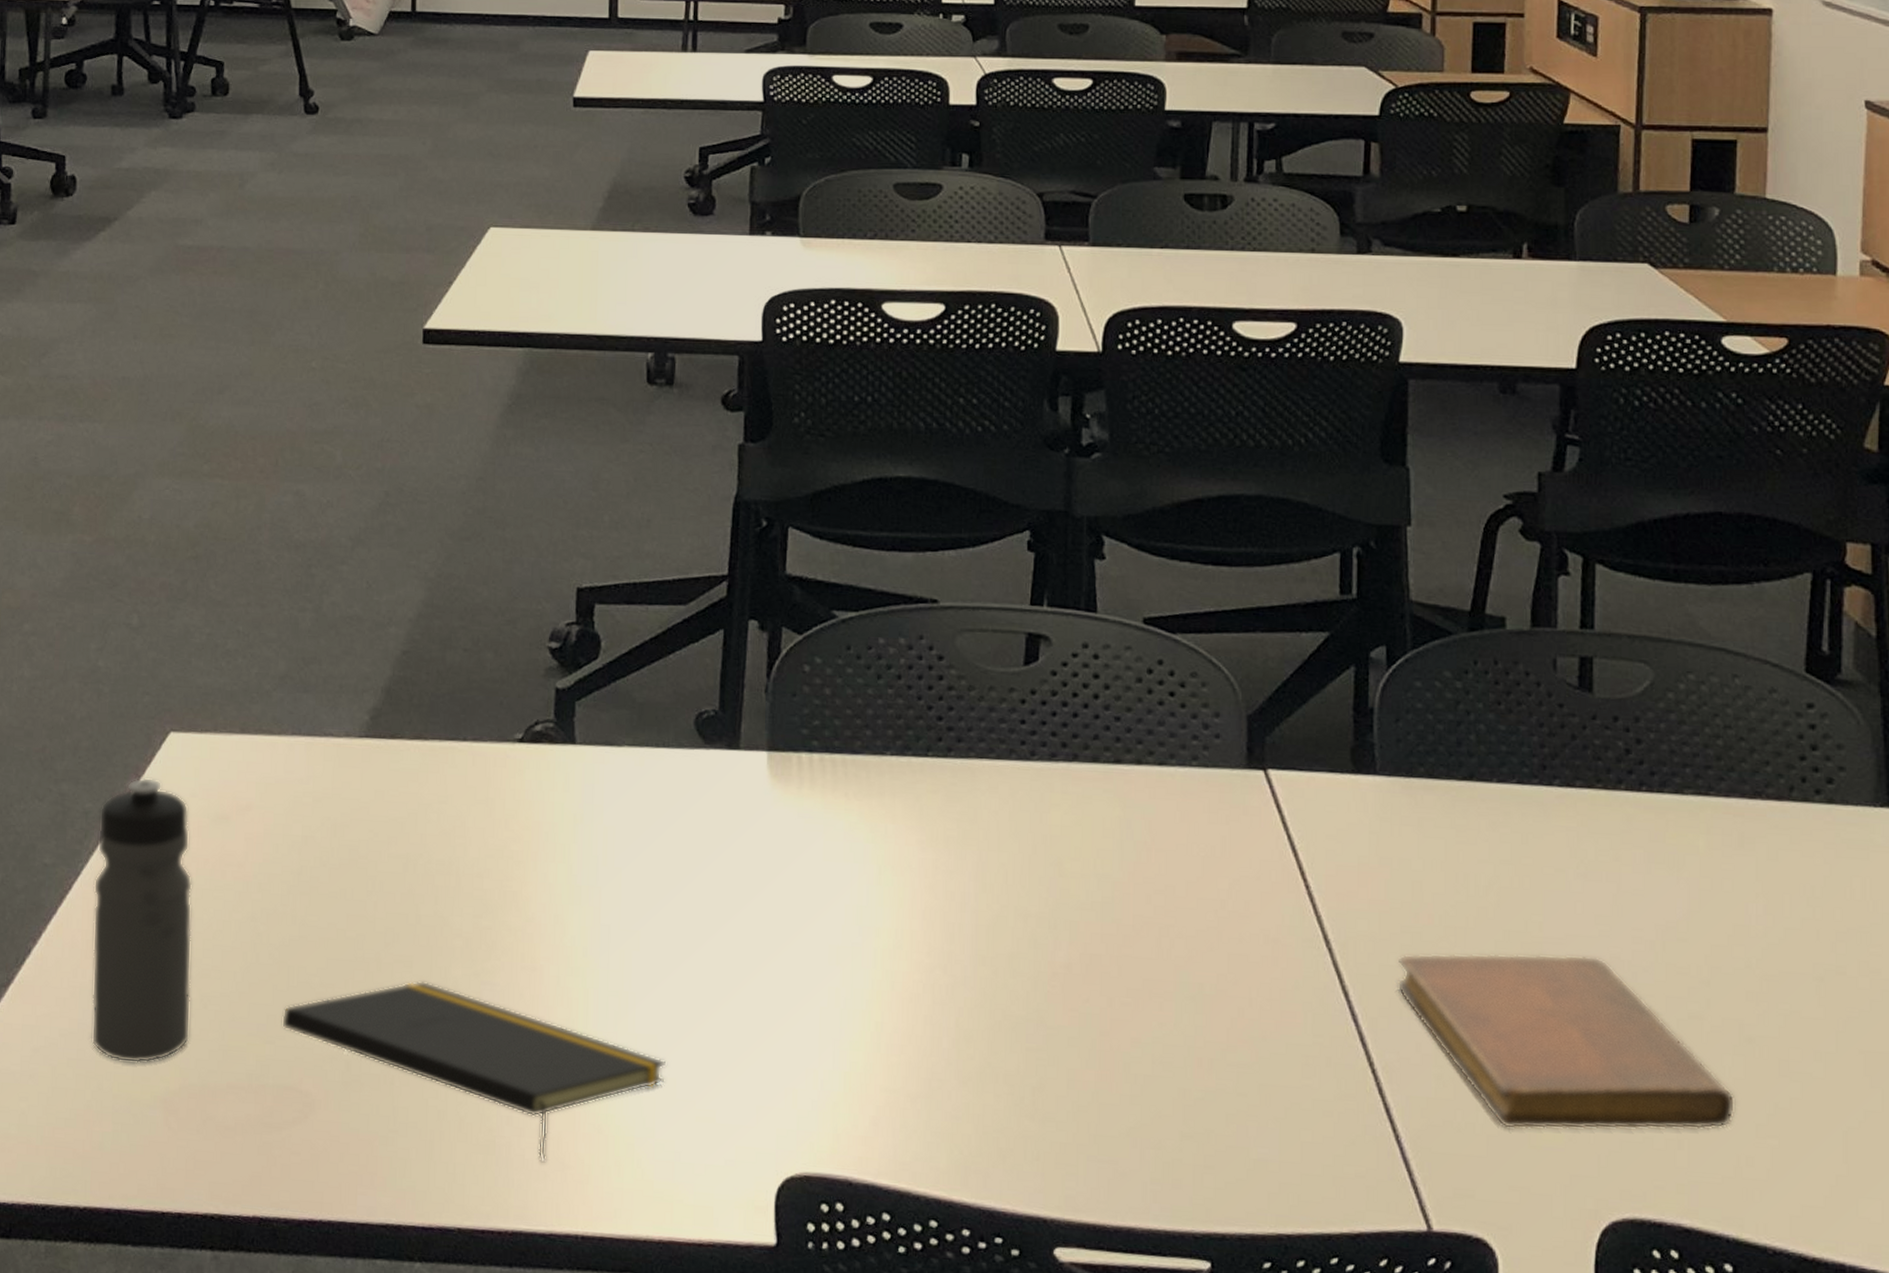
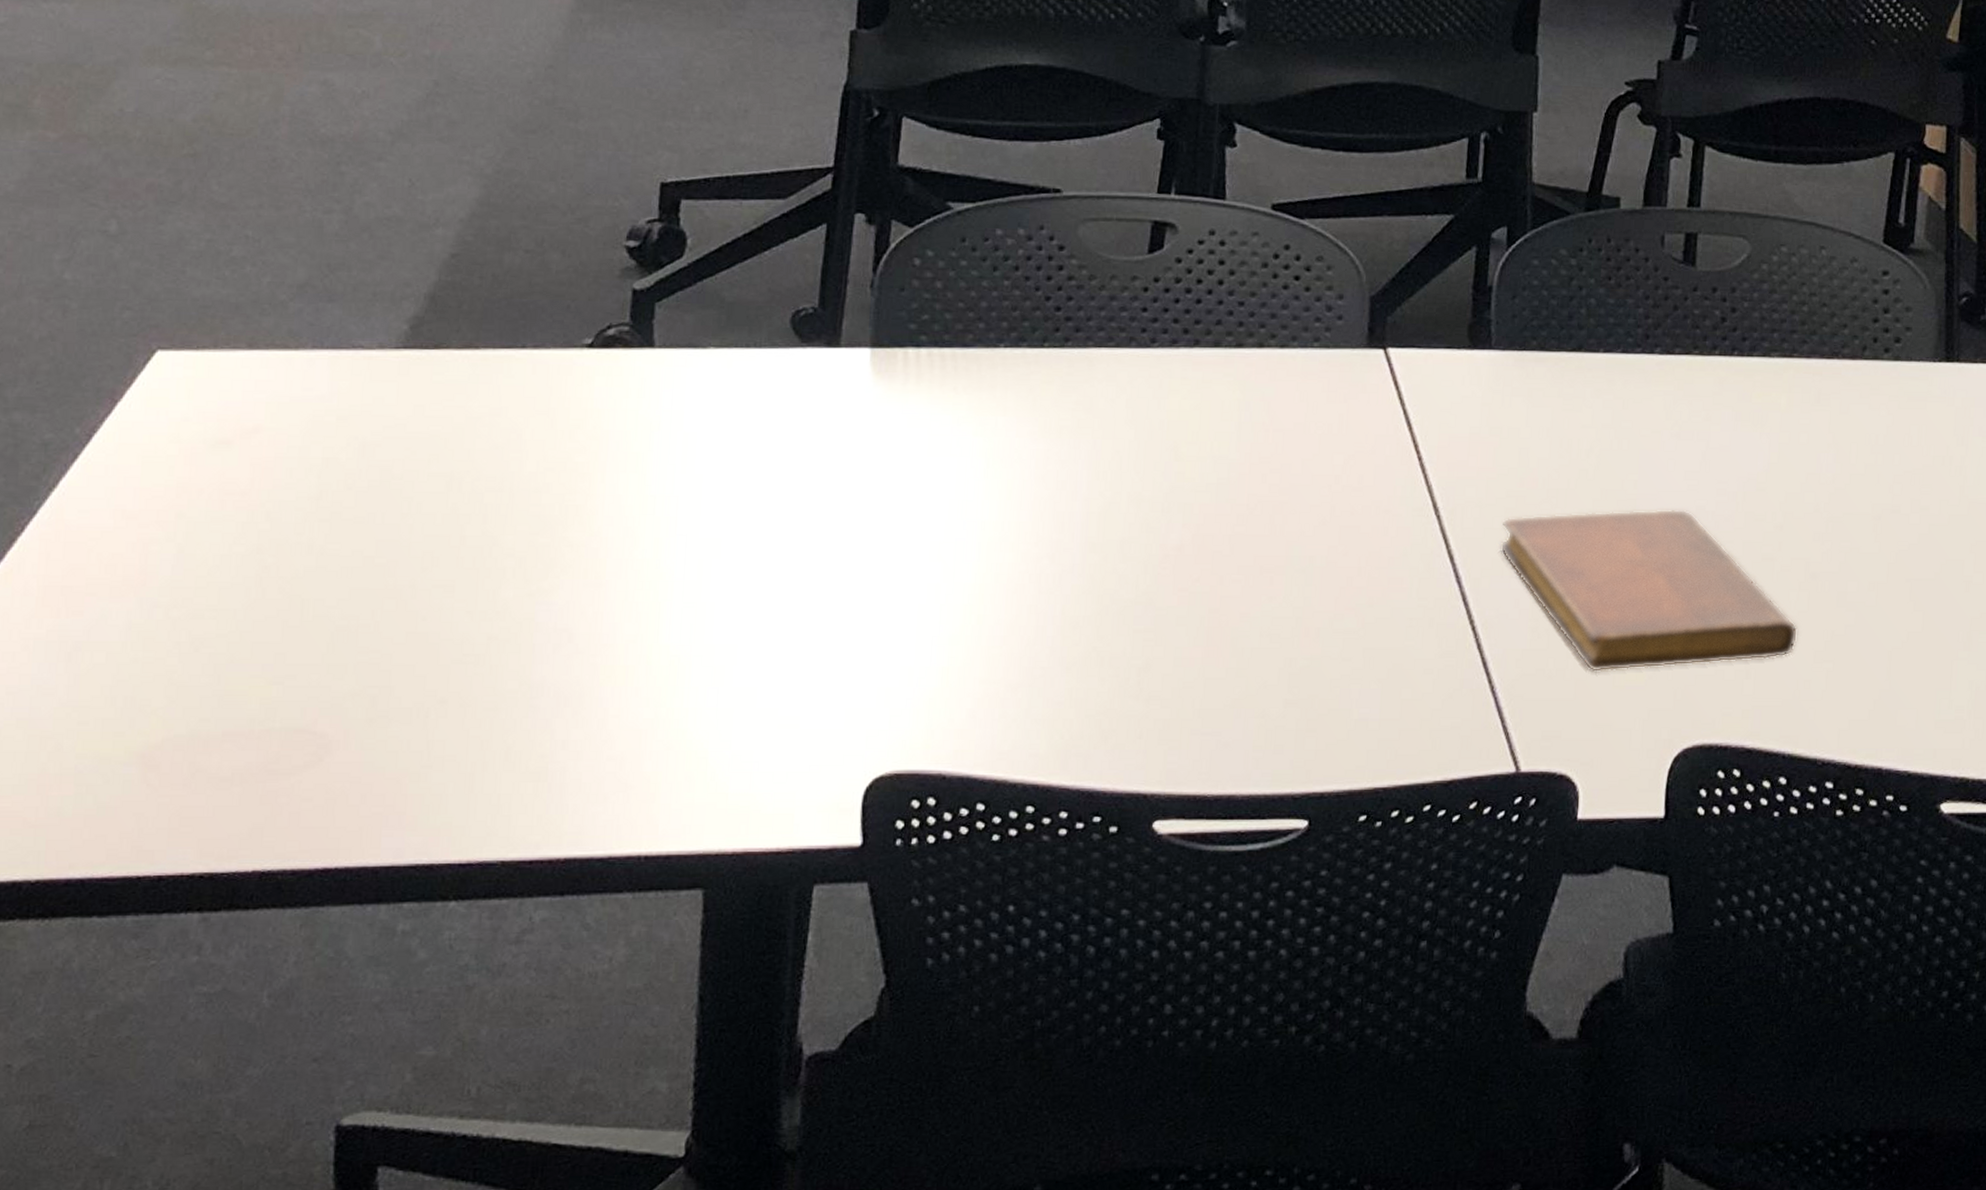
water bottle: present [91,777,193,1064] -> none [48,401,183,718]
notepad: present [281,980,666,1163] -> none [292,605,746,785]

